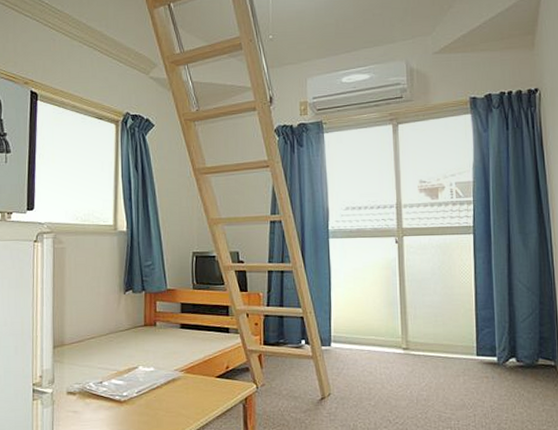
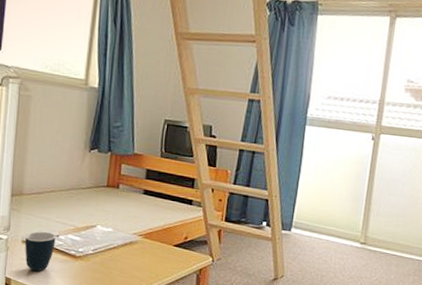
mug: none [70,379,100,423] -> present [25,231,56,272]

